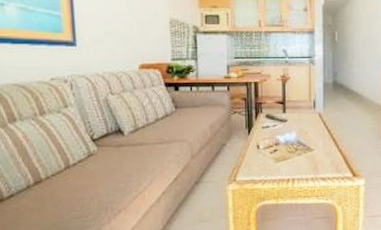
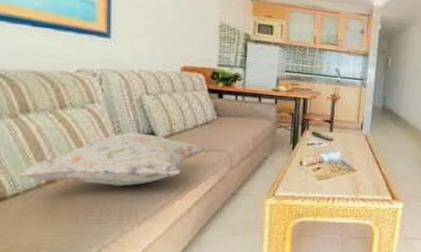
decorative pillow: none [10,131,168,182] -> present [17,132,206,187]

